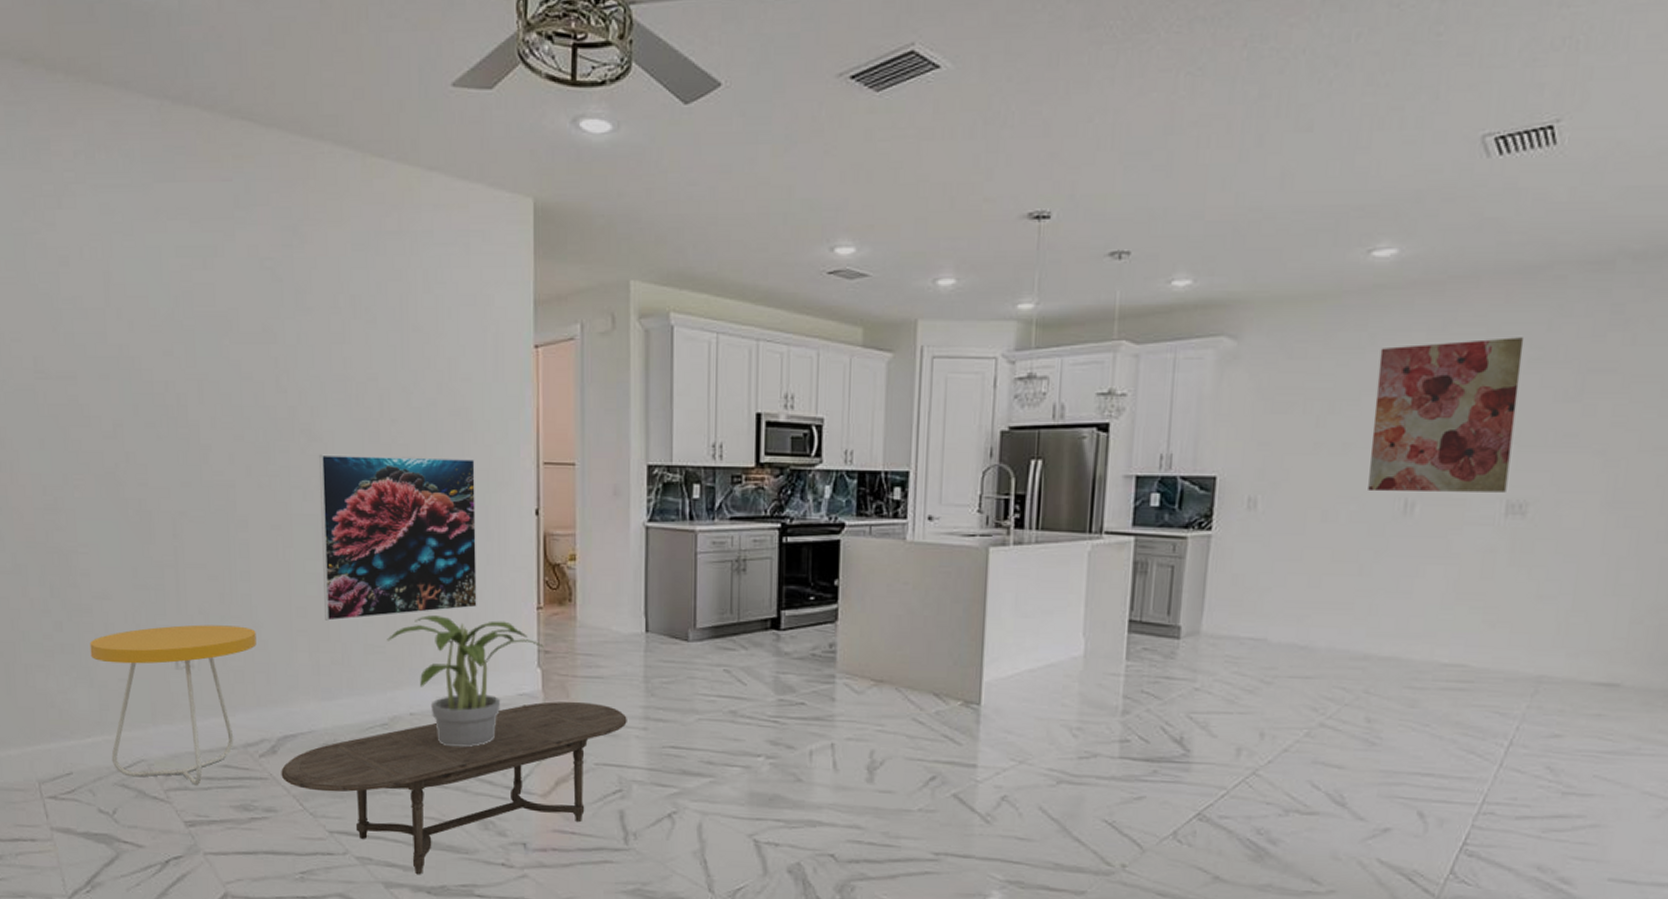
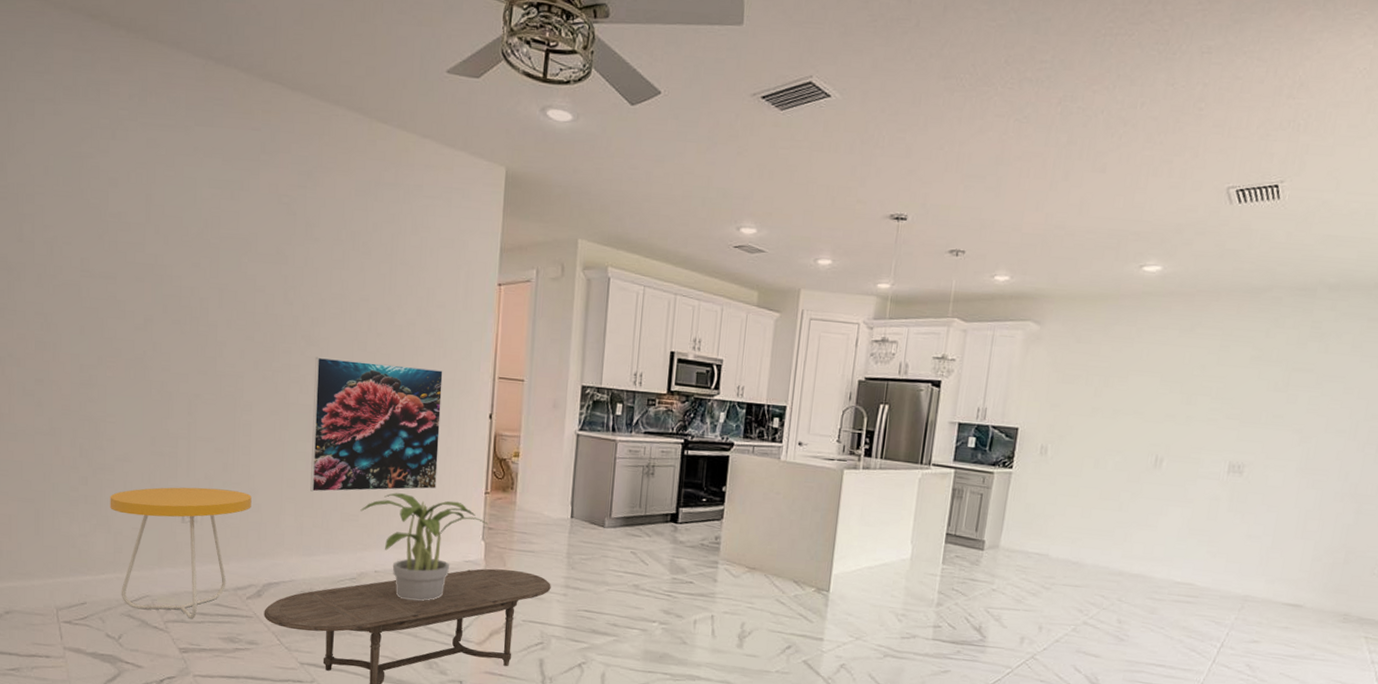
wall art: present [1368,337,1524,492] -> none [1130,339,1249,456]

